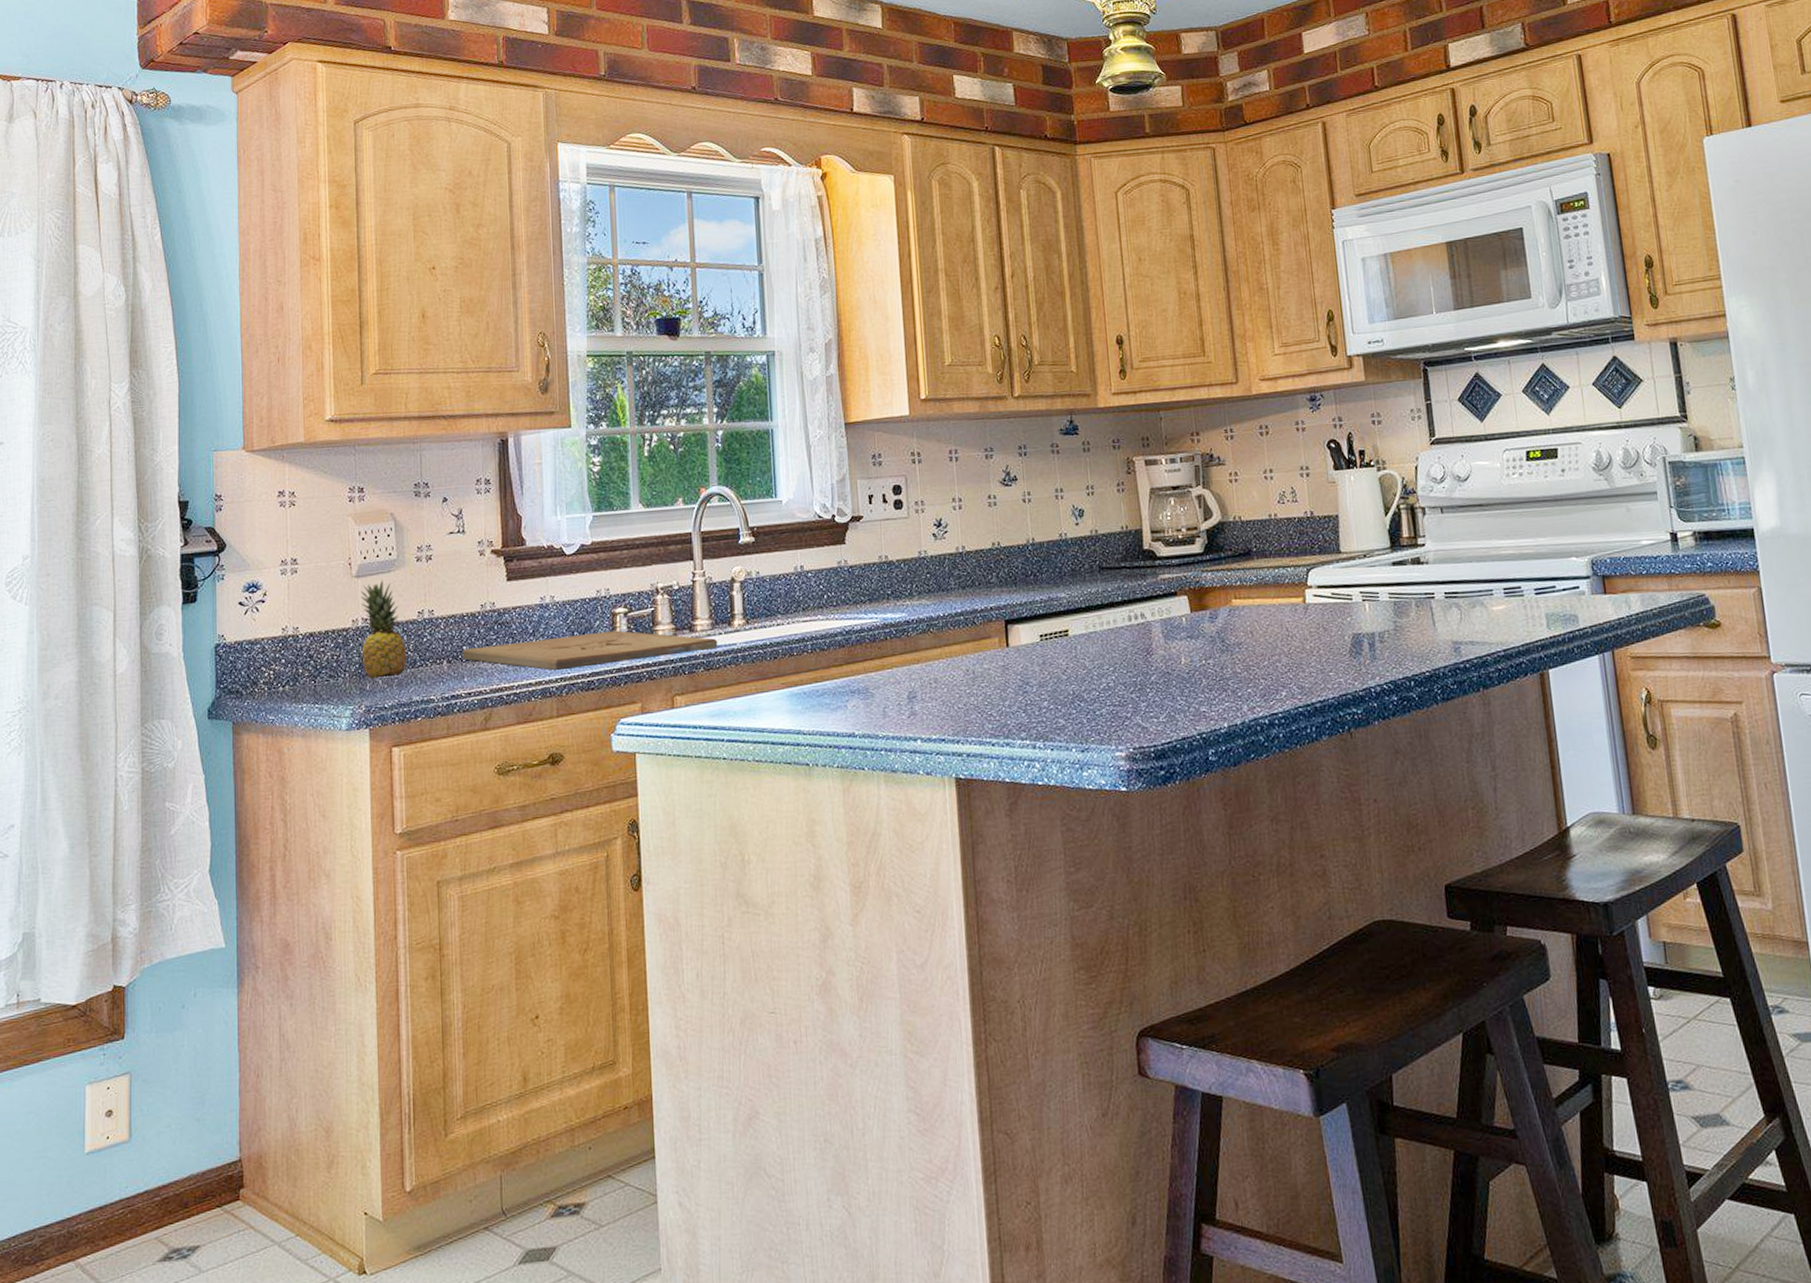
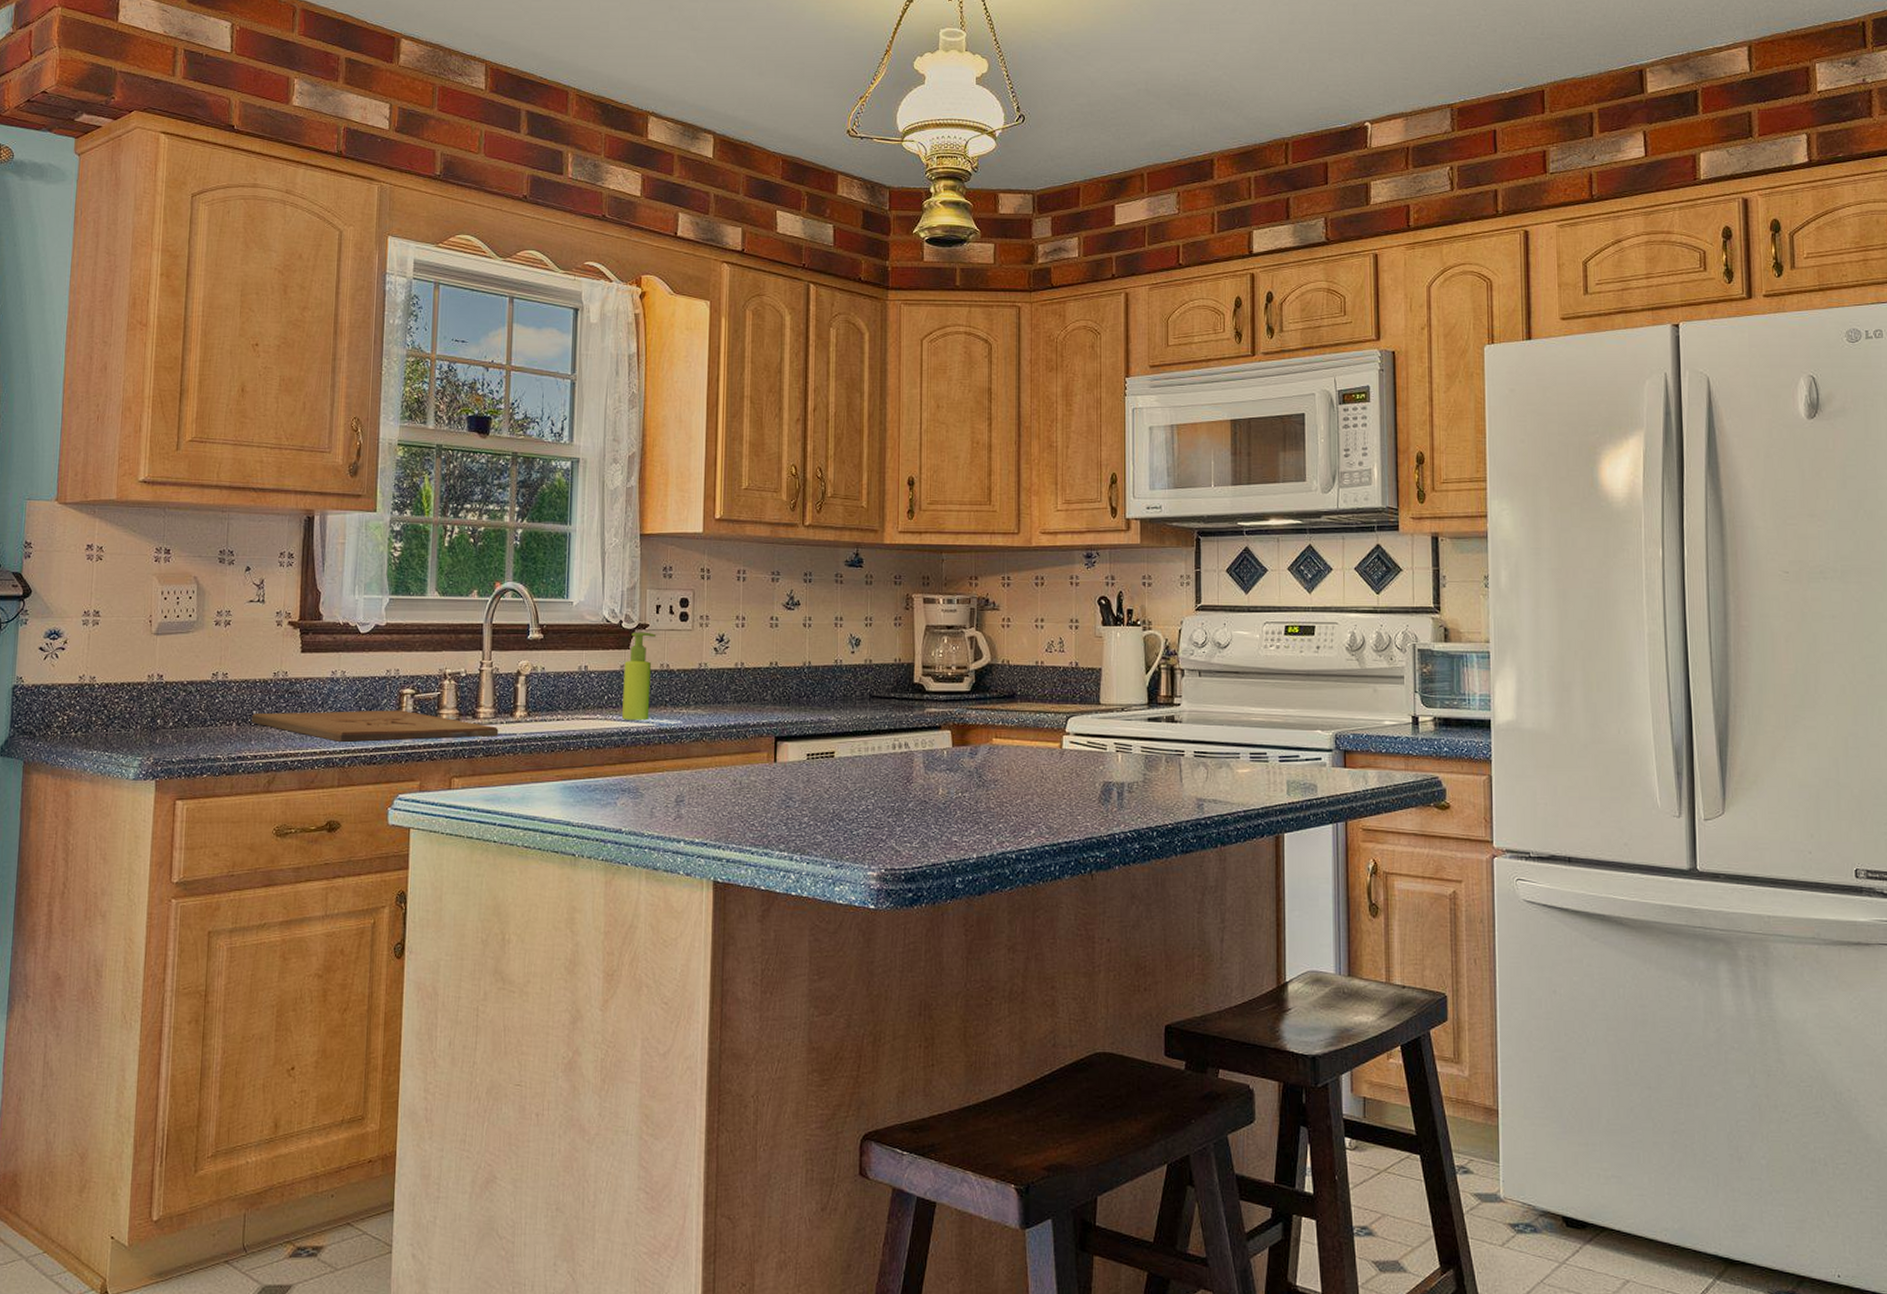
fruit: present [360,580,407,679] -> none [154,640,199,733]
soap dispenser: none [841,524,872,618] -> present [622,632,657,720]

